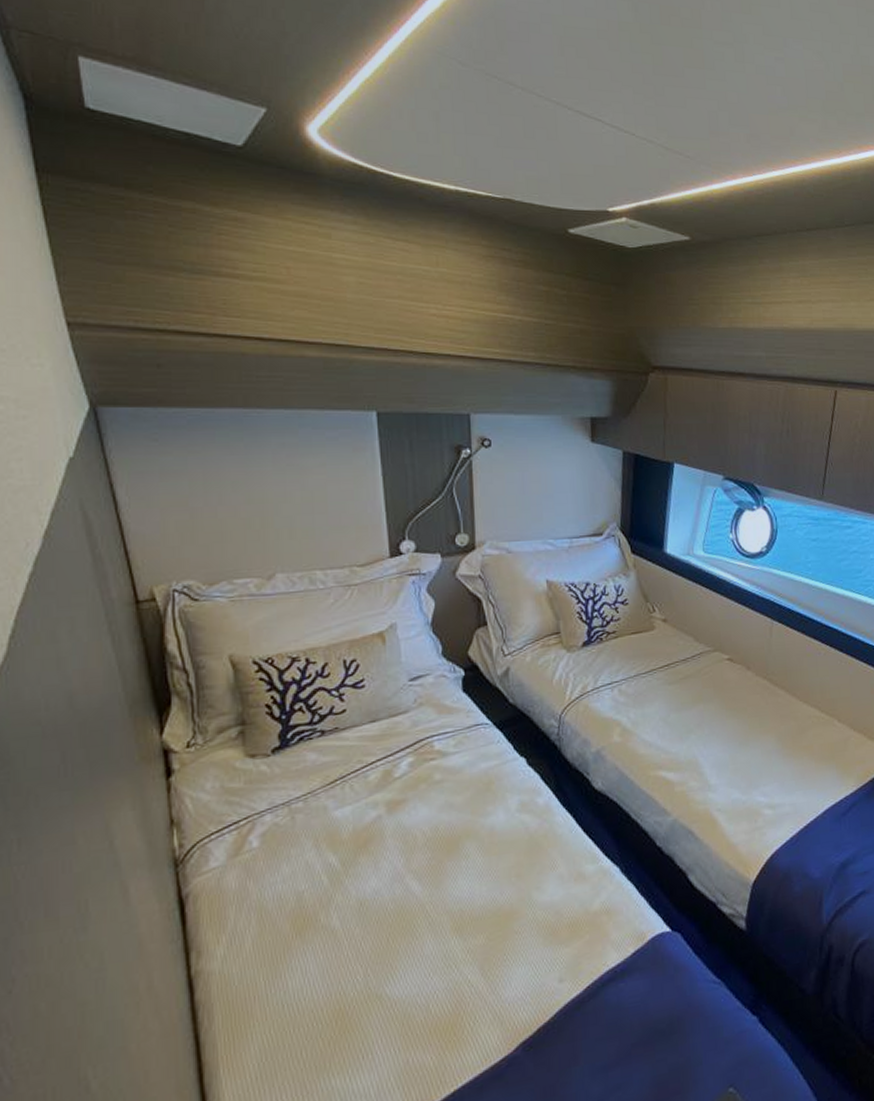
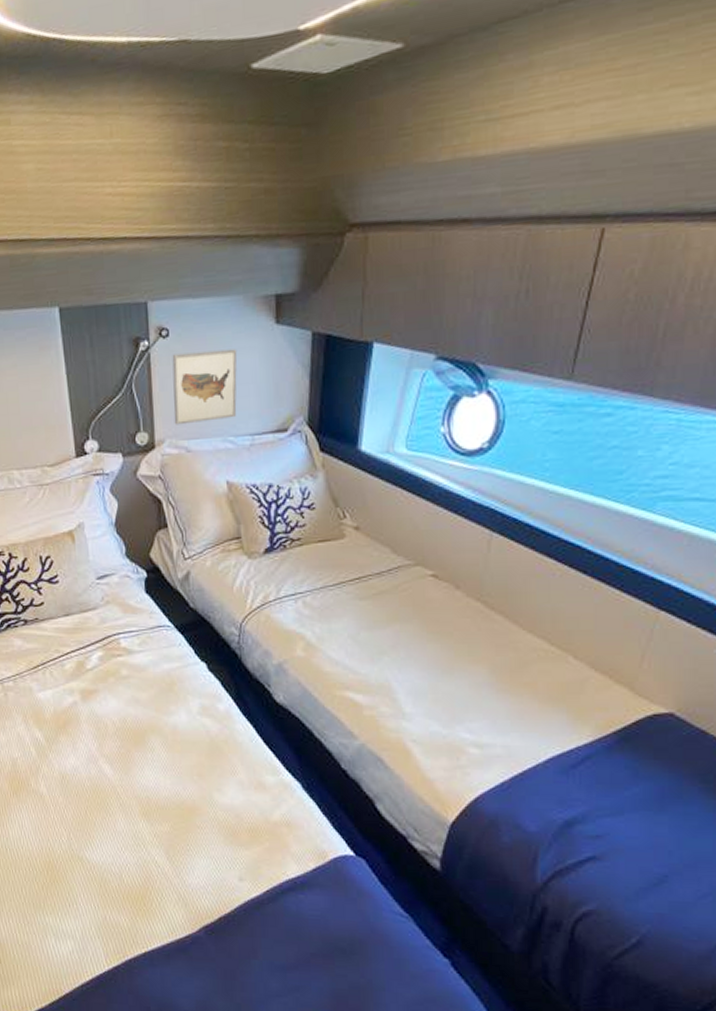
wall art: none [494,461,557,528] -> present [172,349,238,425]

